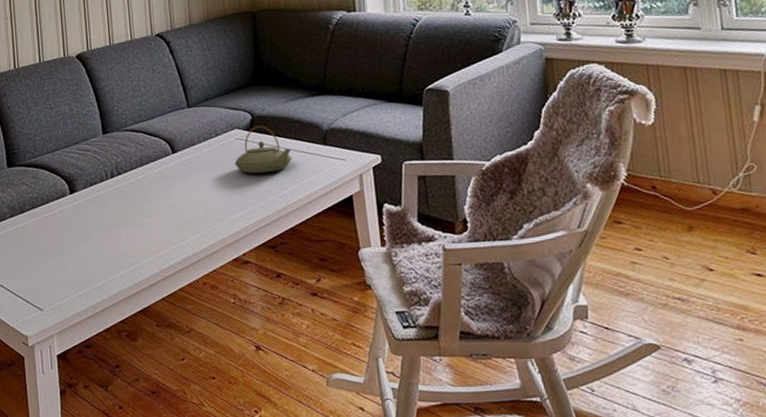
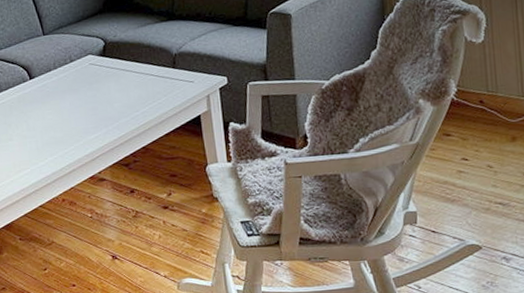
teapot: present [234,125,292,174] -> none [89,50,143,97]

